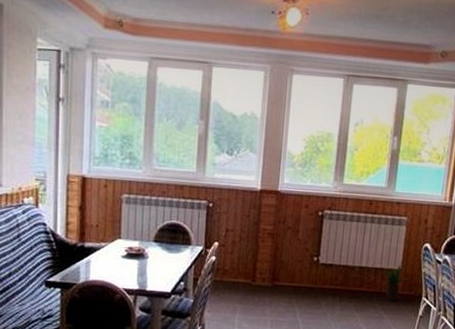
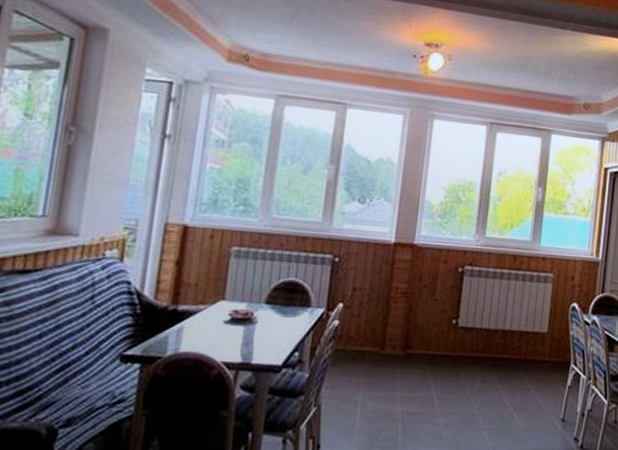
potted plant: present [380,262,411,302] -> none [525,324,559,370]

